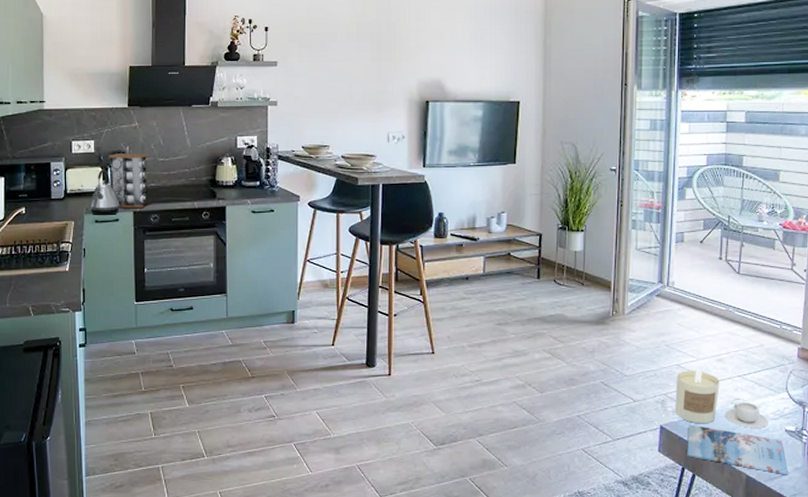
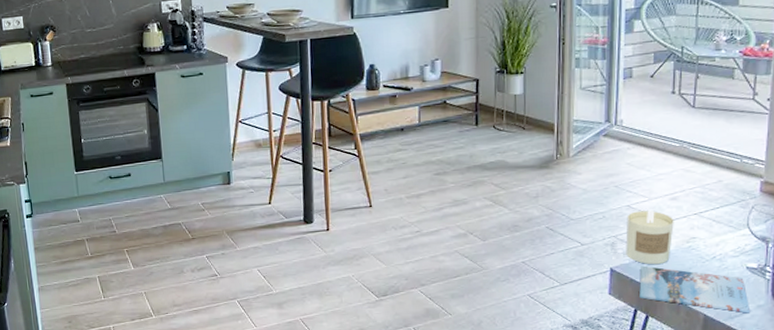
kettle: present [89,169,120,216] -> none [23,44,53,91]
spice rack: present [108,145,152,209] -> none [37,18,83,82]
teacup: present [725,402,769,428] -> none [680,240,729,267]

